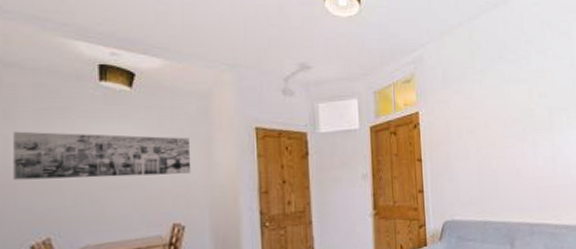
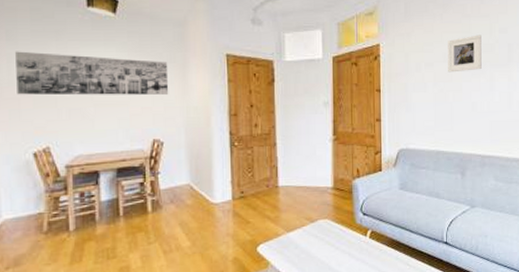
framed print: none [488,99,524,139] -> present [448,35,482,73]

